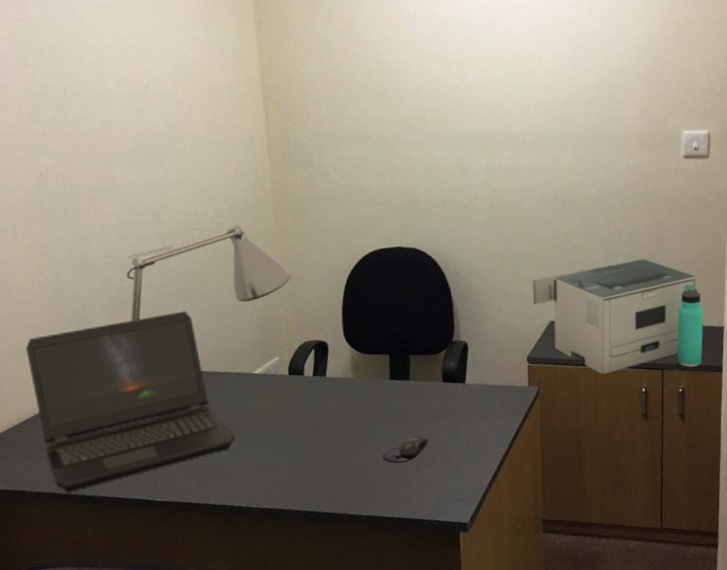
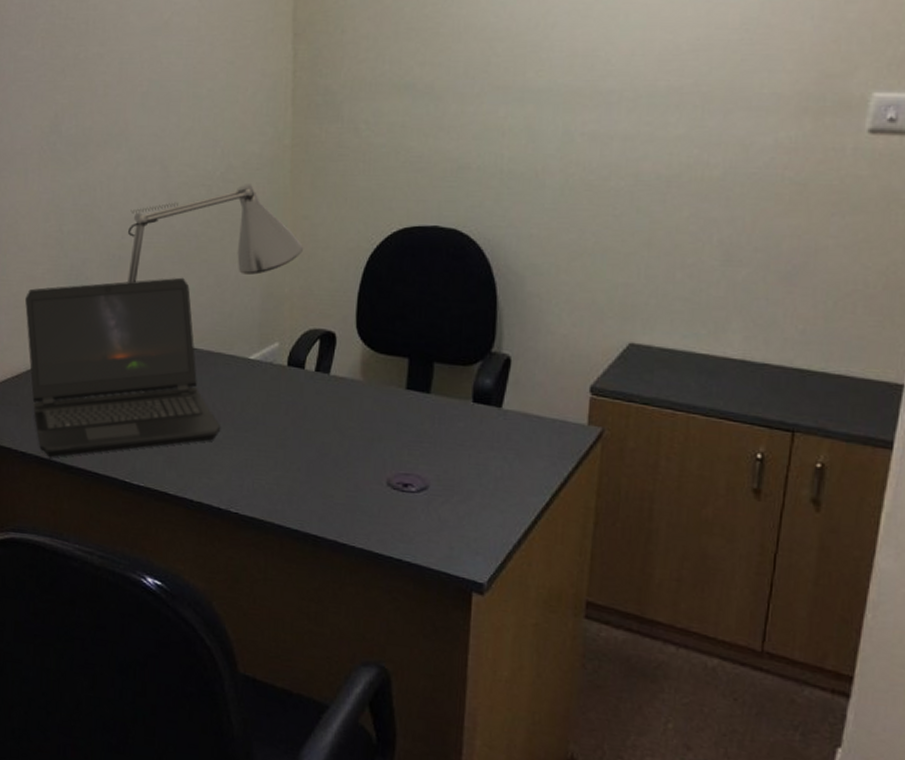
computer mouse: present [399,436,429,459] -> none [407,463,446,490]
printer: present [532,259,696,375] -> none [609,273,865,426]
thermos bottle: present [677,284,704,369] -> none [818,316,873,438]

